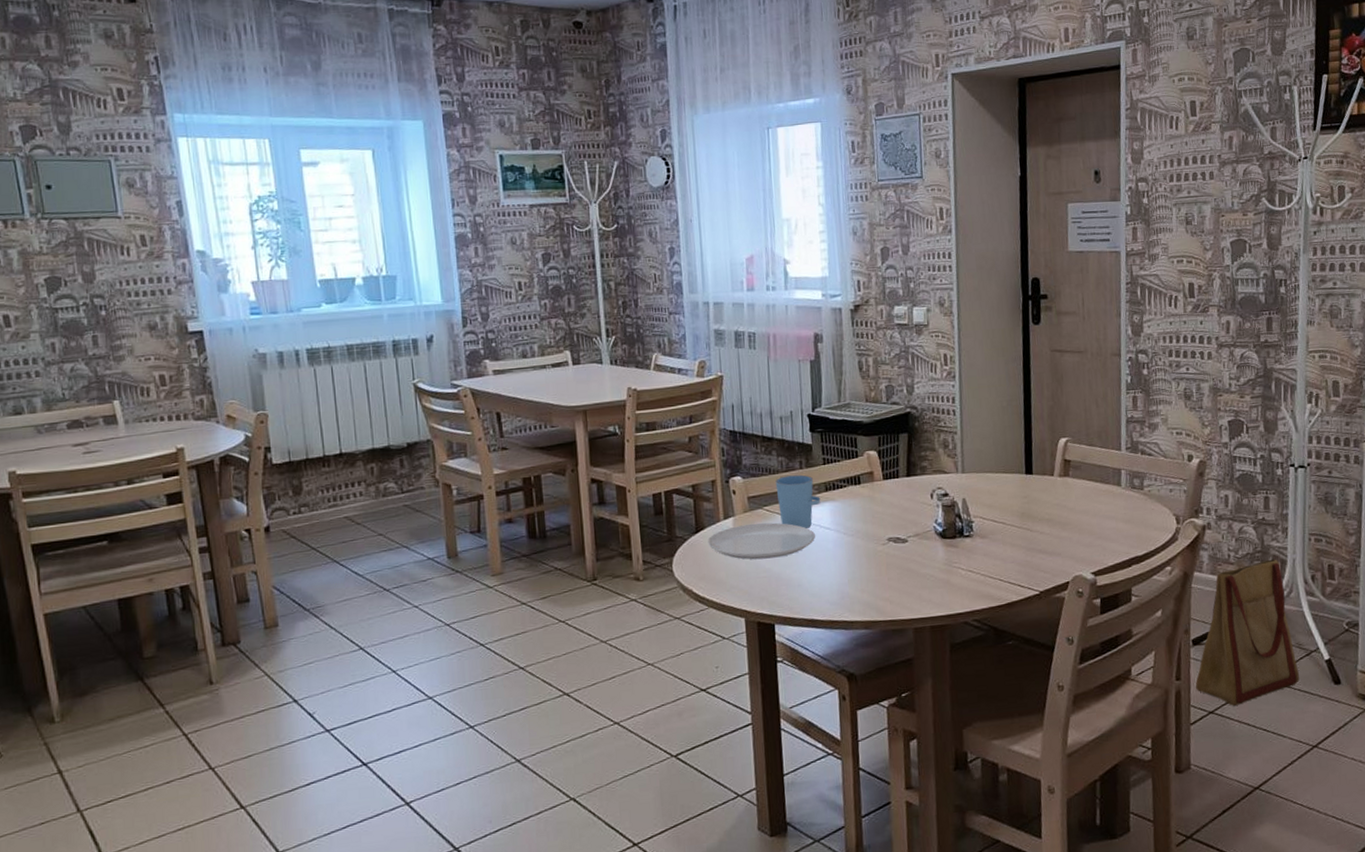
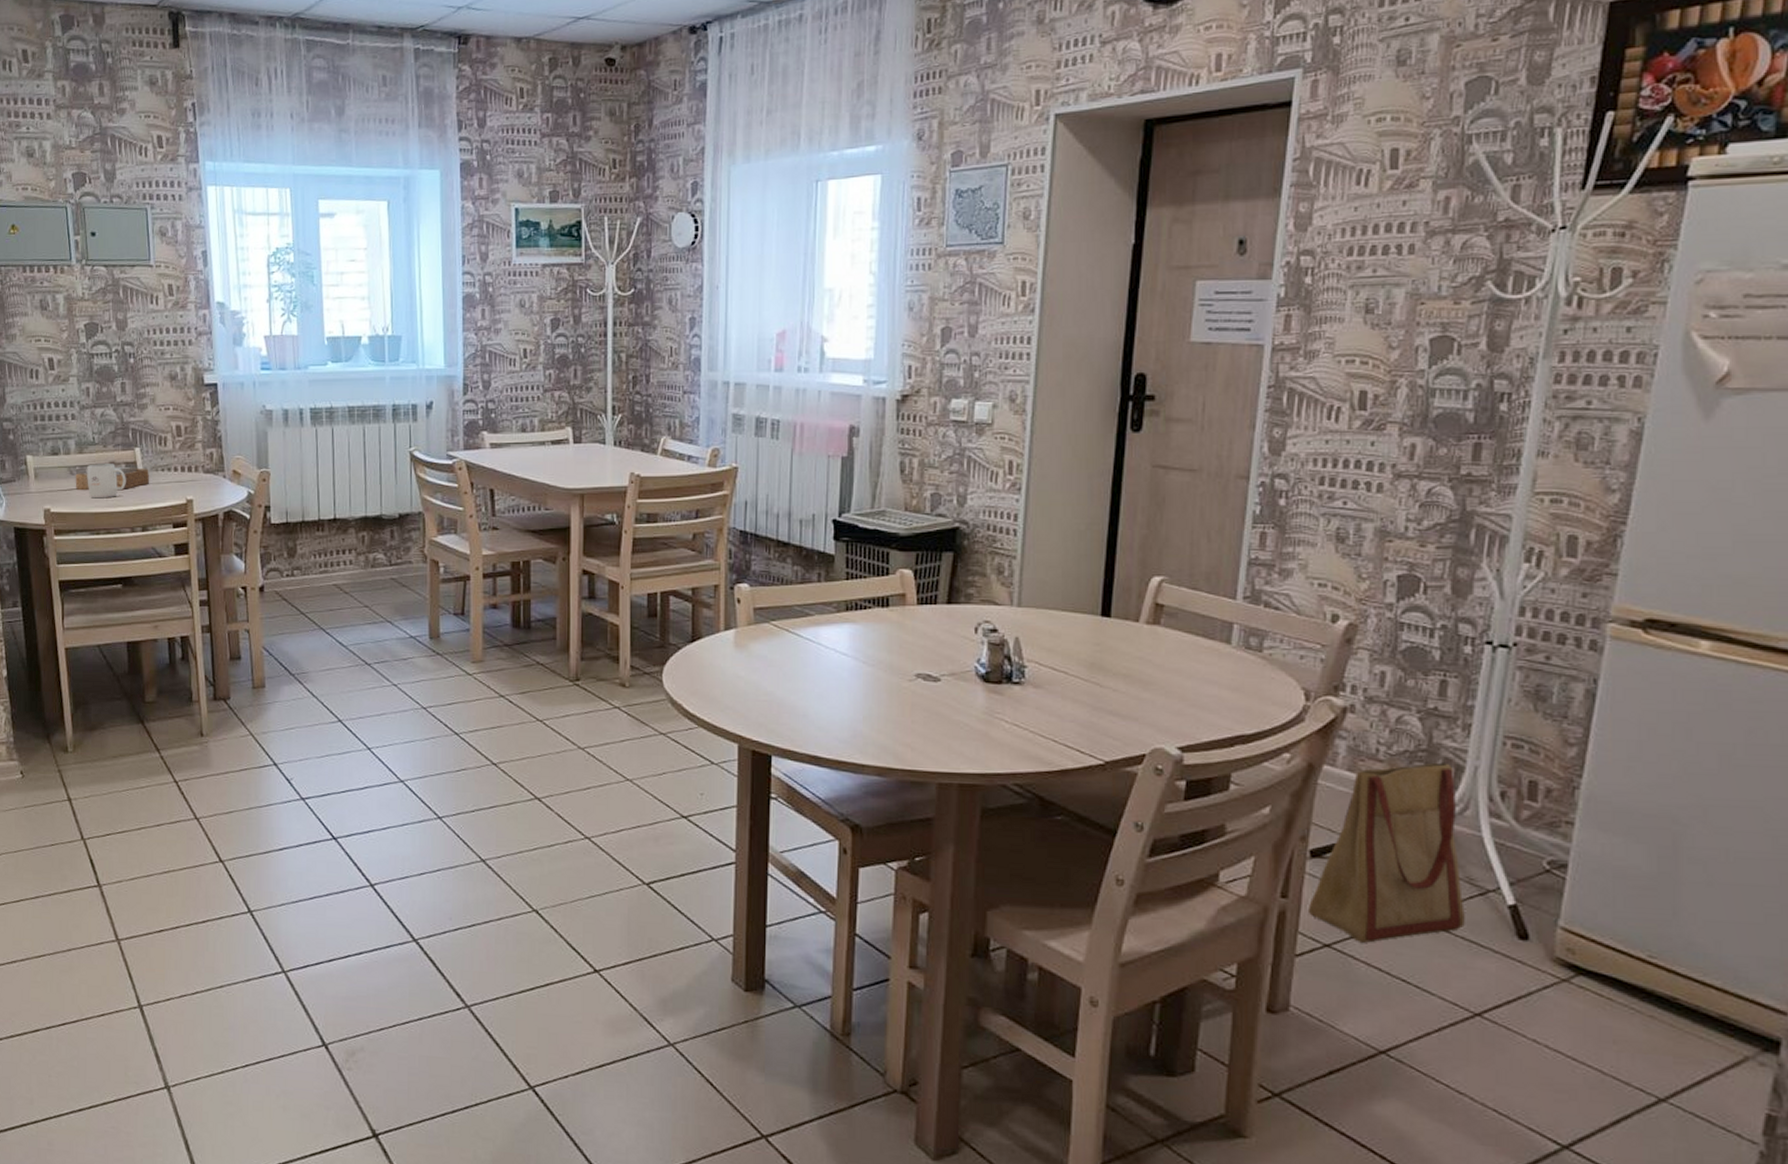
napkin holder: none [44,420,132,449] -> present [75,466,149,491]
mug: none [58,418,105,456] -> present [87,464,126,499]
plate: present [707,522,815,560] -> none [704,639,828,681]
cup: present [775,474,821,529] -> none [787,588,839,651]

